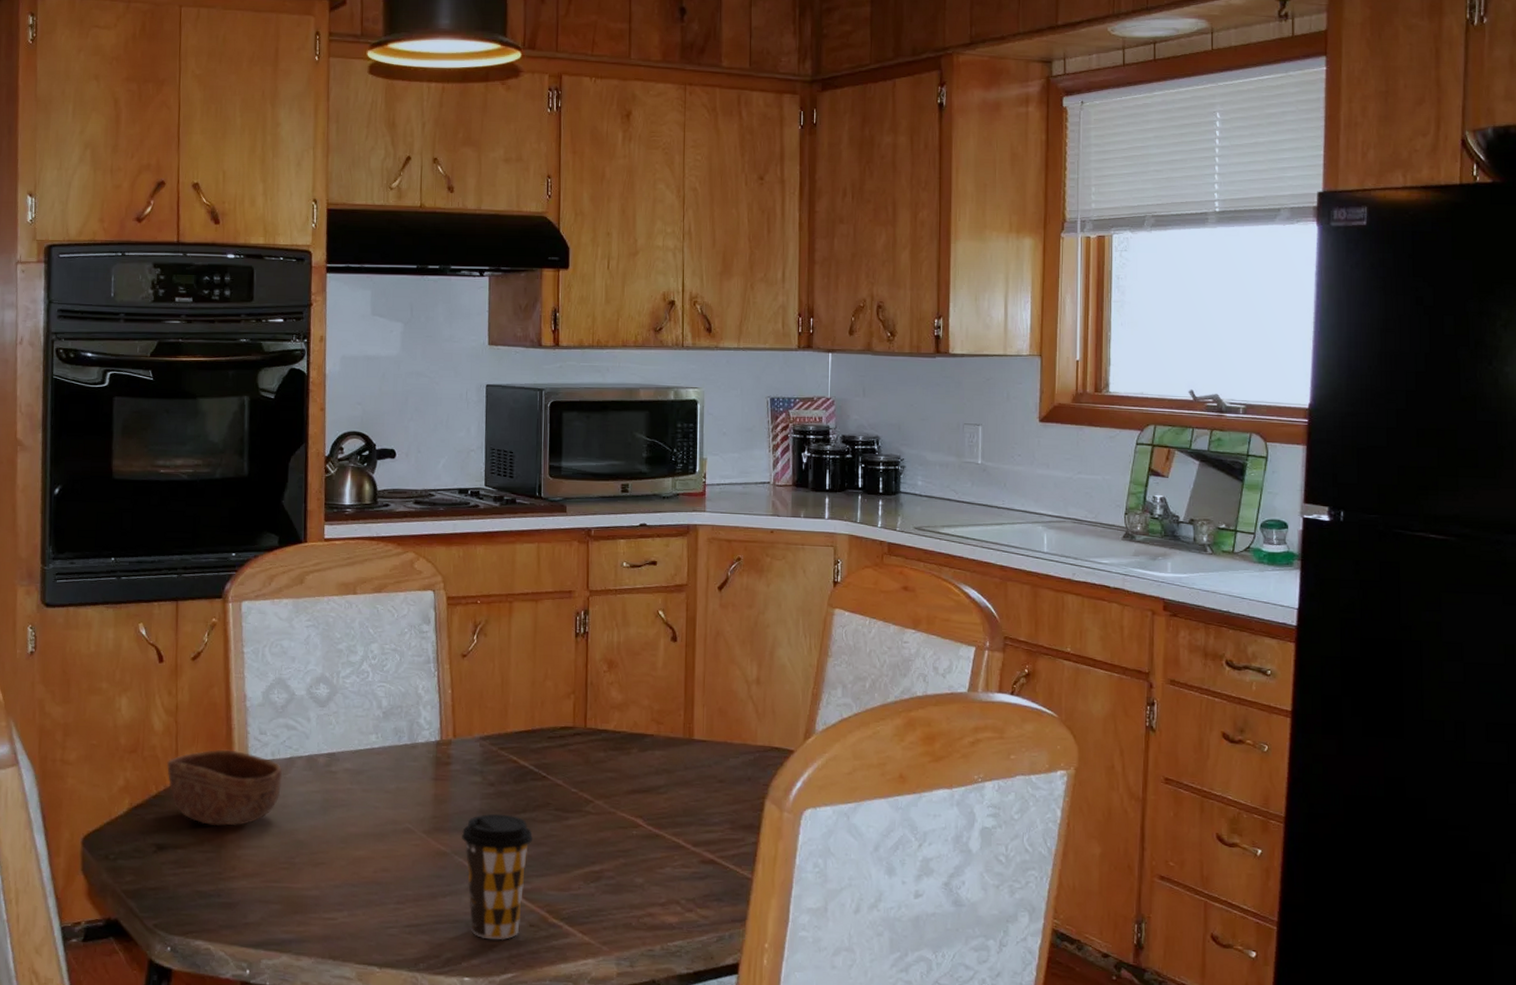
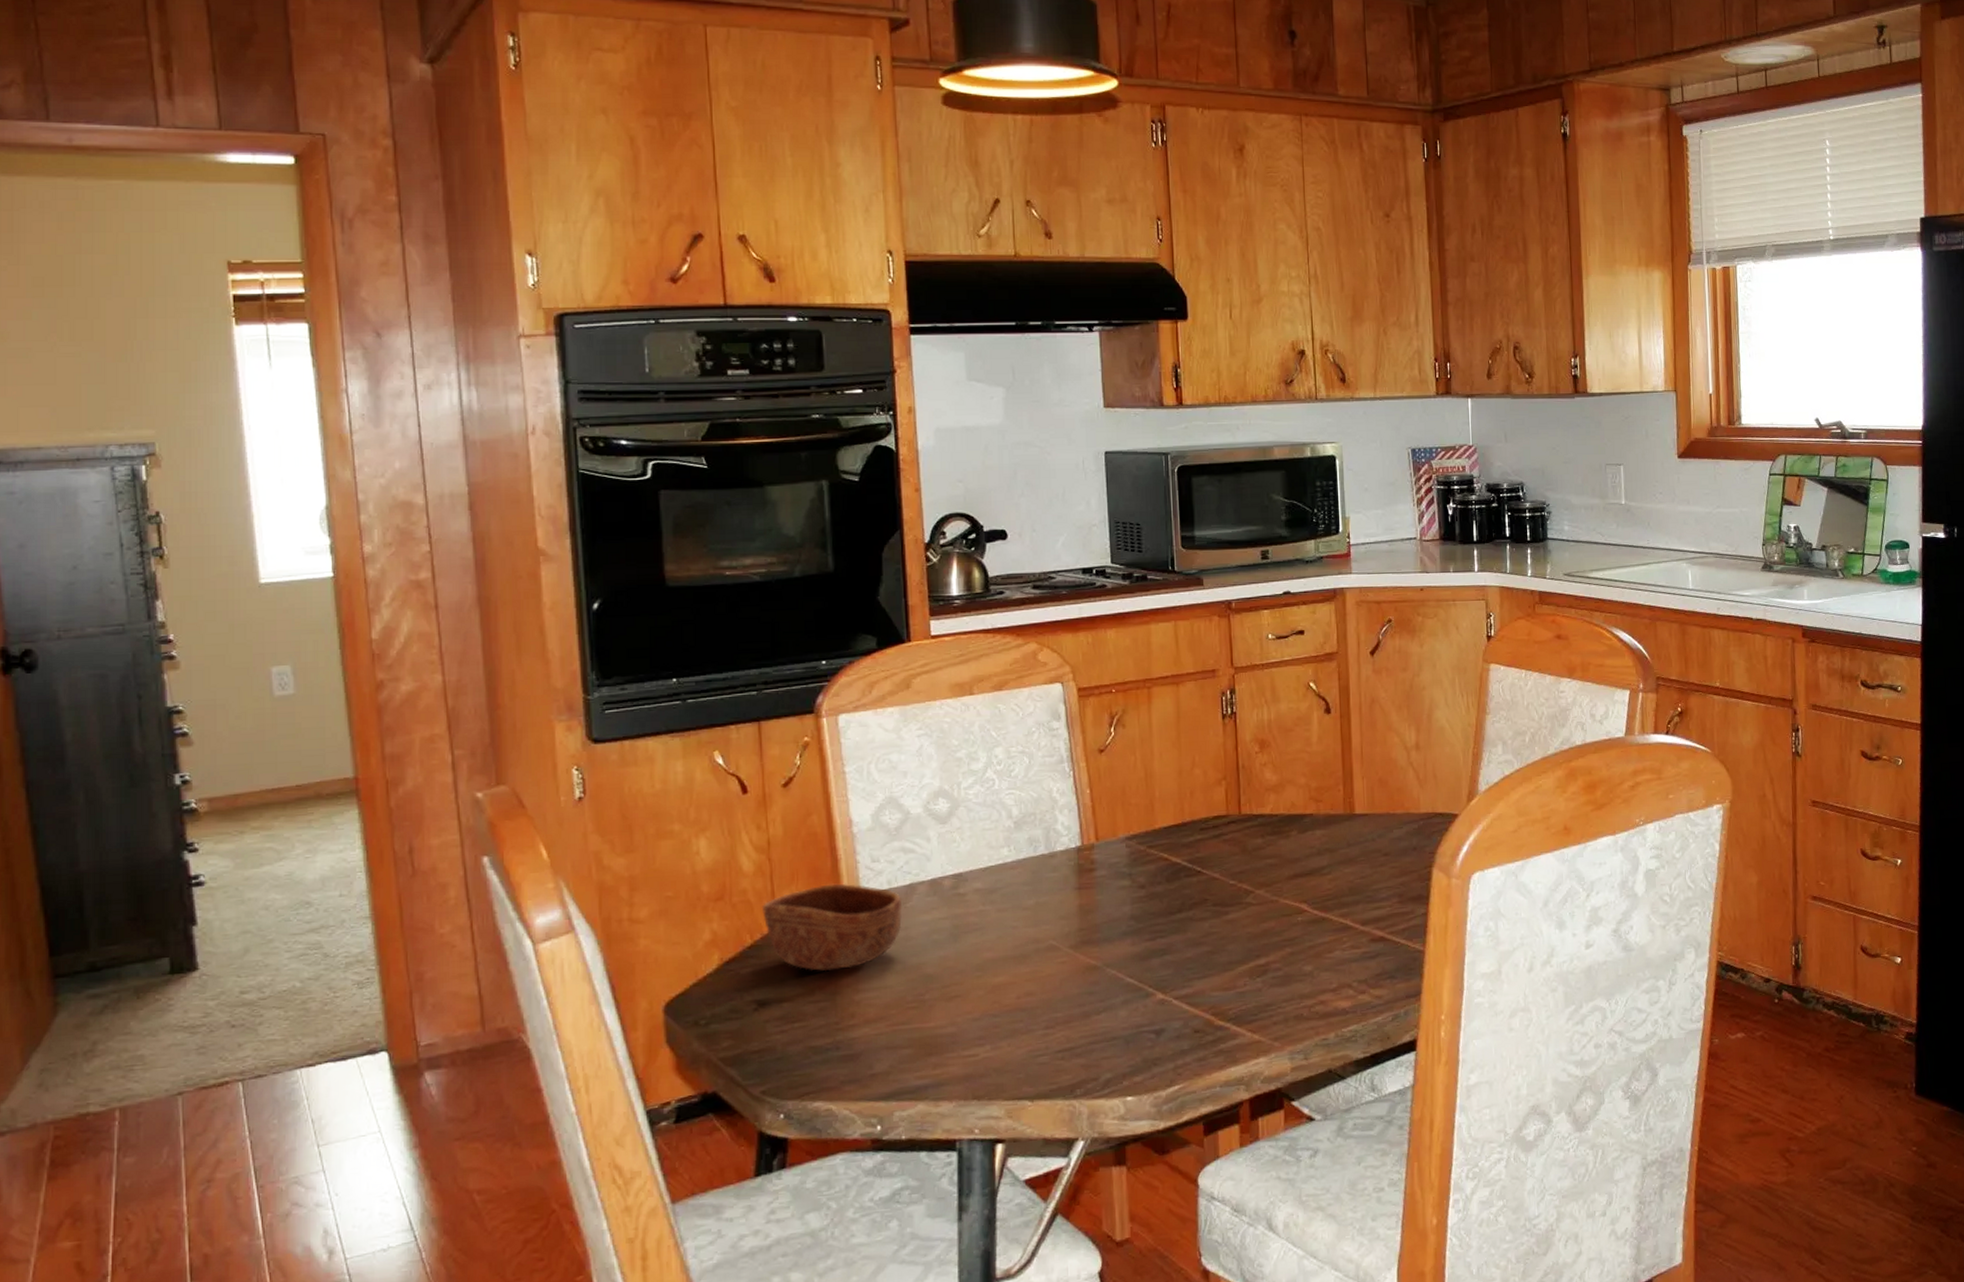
coffee cup: present [462,813,533,941] -> none [1113,917,1191,1053]

